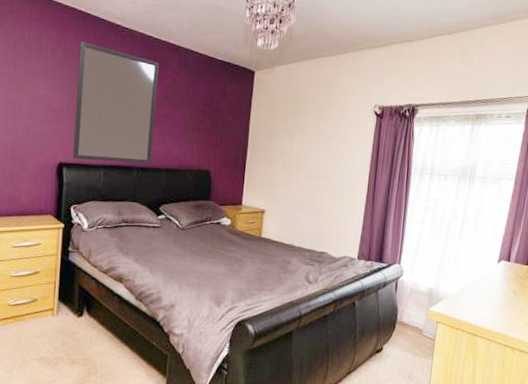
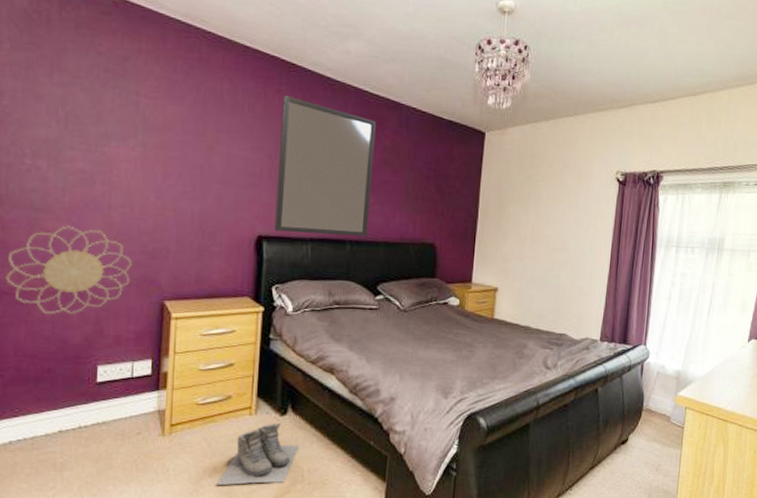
boots: none [25,323,94,375] -> present [216,423,300,485]

